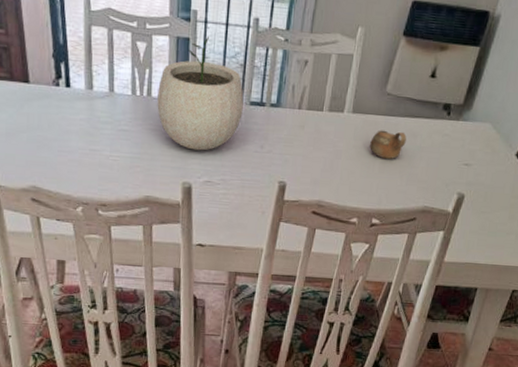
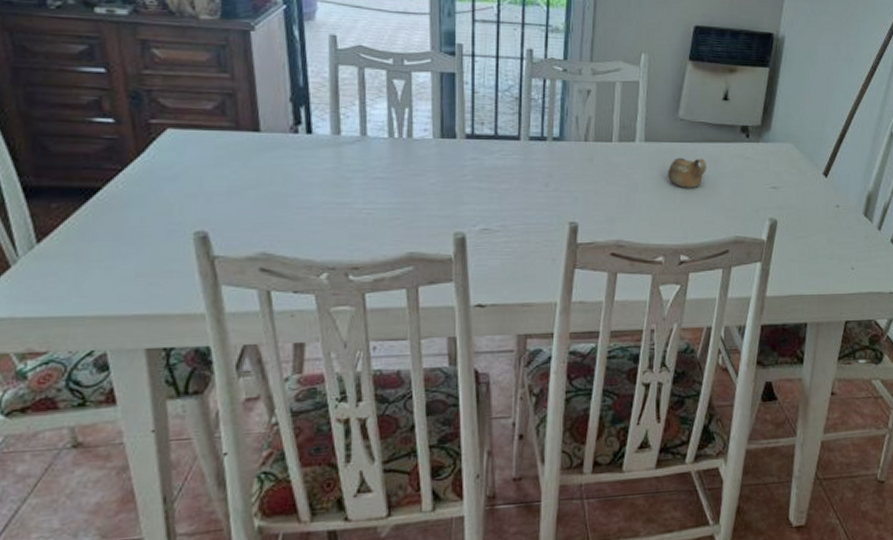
plant pot: present [157,36,244,151] -> none [420,69,521,195]

